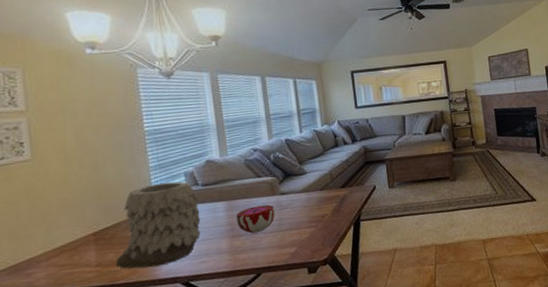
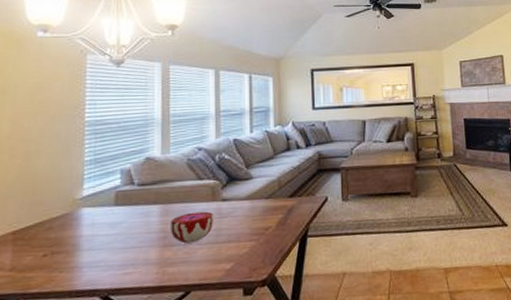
vase: present [115,181,201,269] -> none [31,179,132,277]

